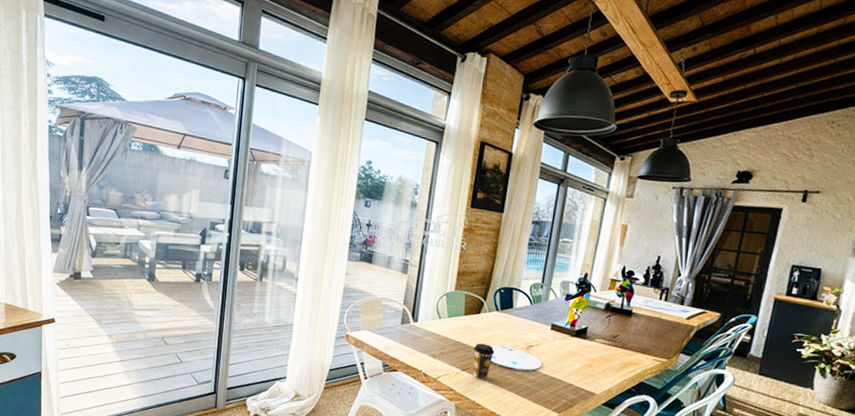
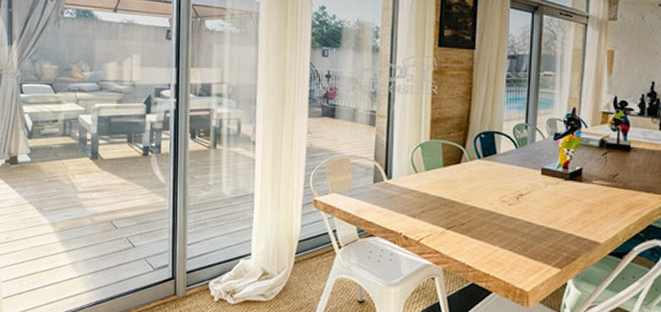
coffee cup: present [472,343,495,380] -> none [457,196,481,238]
plate: present [489,344,543,370] -> none [474,197,536,223]

